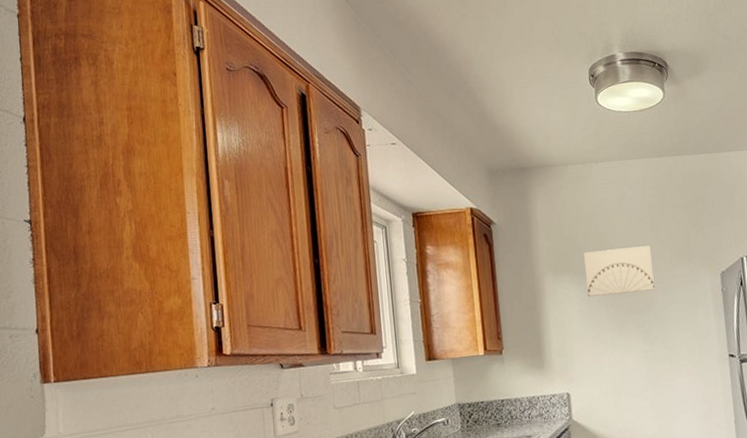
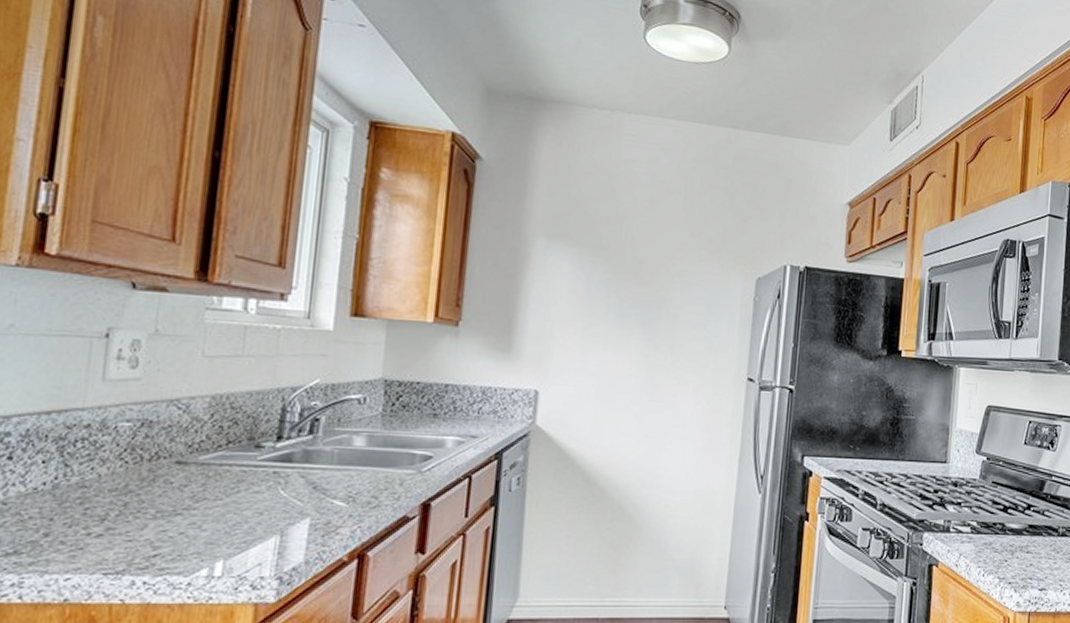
wall art: present [584,245,655,297] -> none [587,219,677,283]

